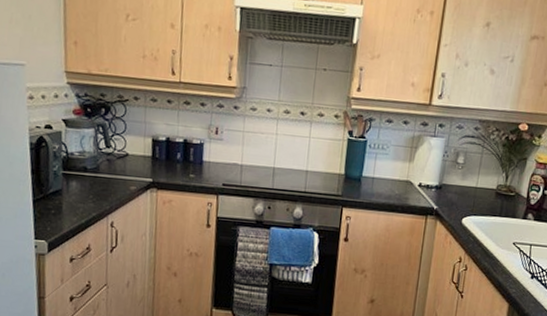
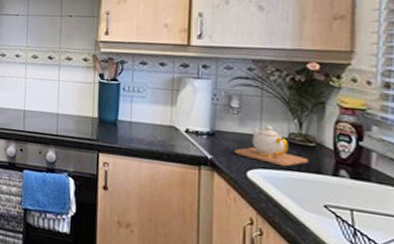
teapot: none [455,178,508,214] -> present [235,125,309,167]

